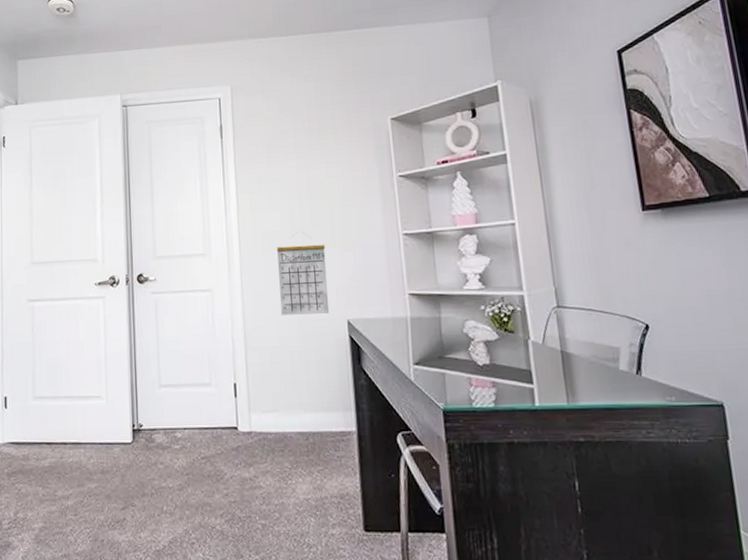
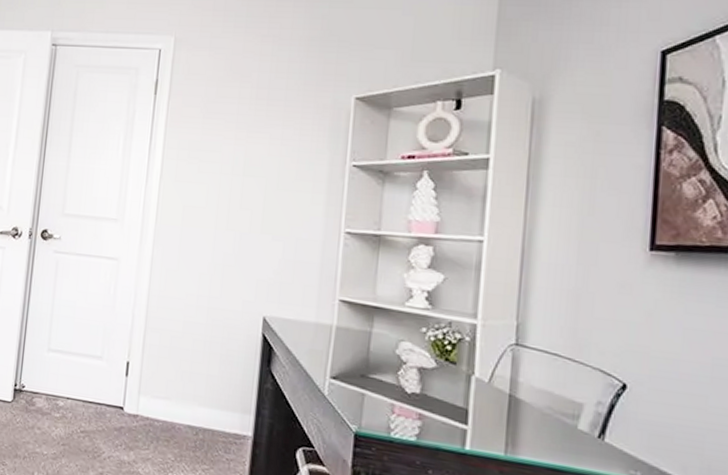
calendar: present [276,234,330,315] -> none [189,214,252,305]

